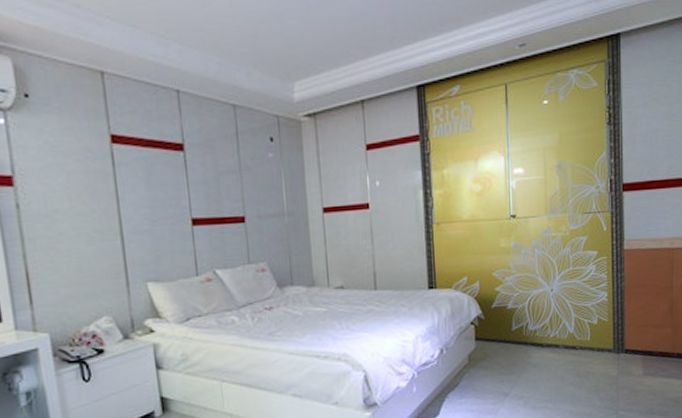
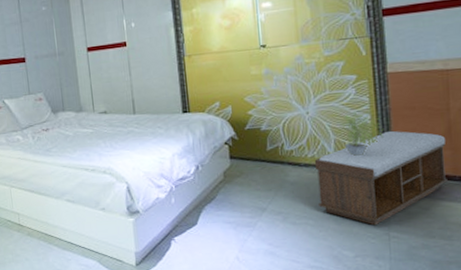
bench: none [557,308,669,406] -> present [315,130,447,226]
potted plant: none [577,288,618,336] -> present [336,111,384,157]

